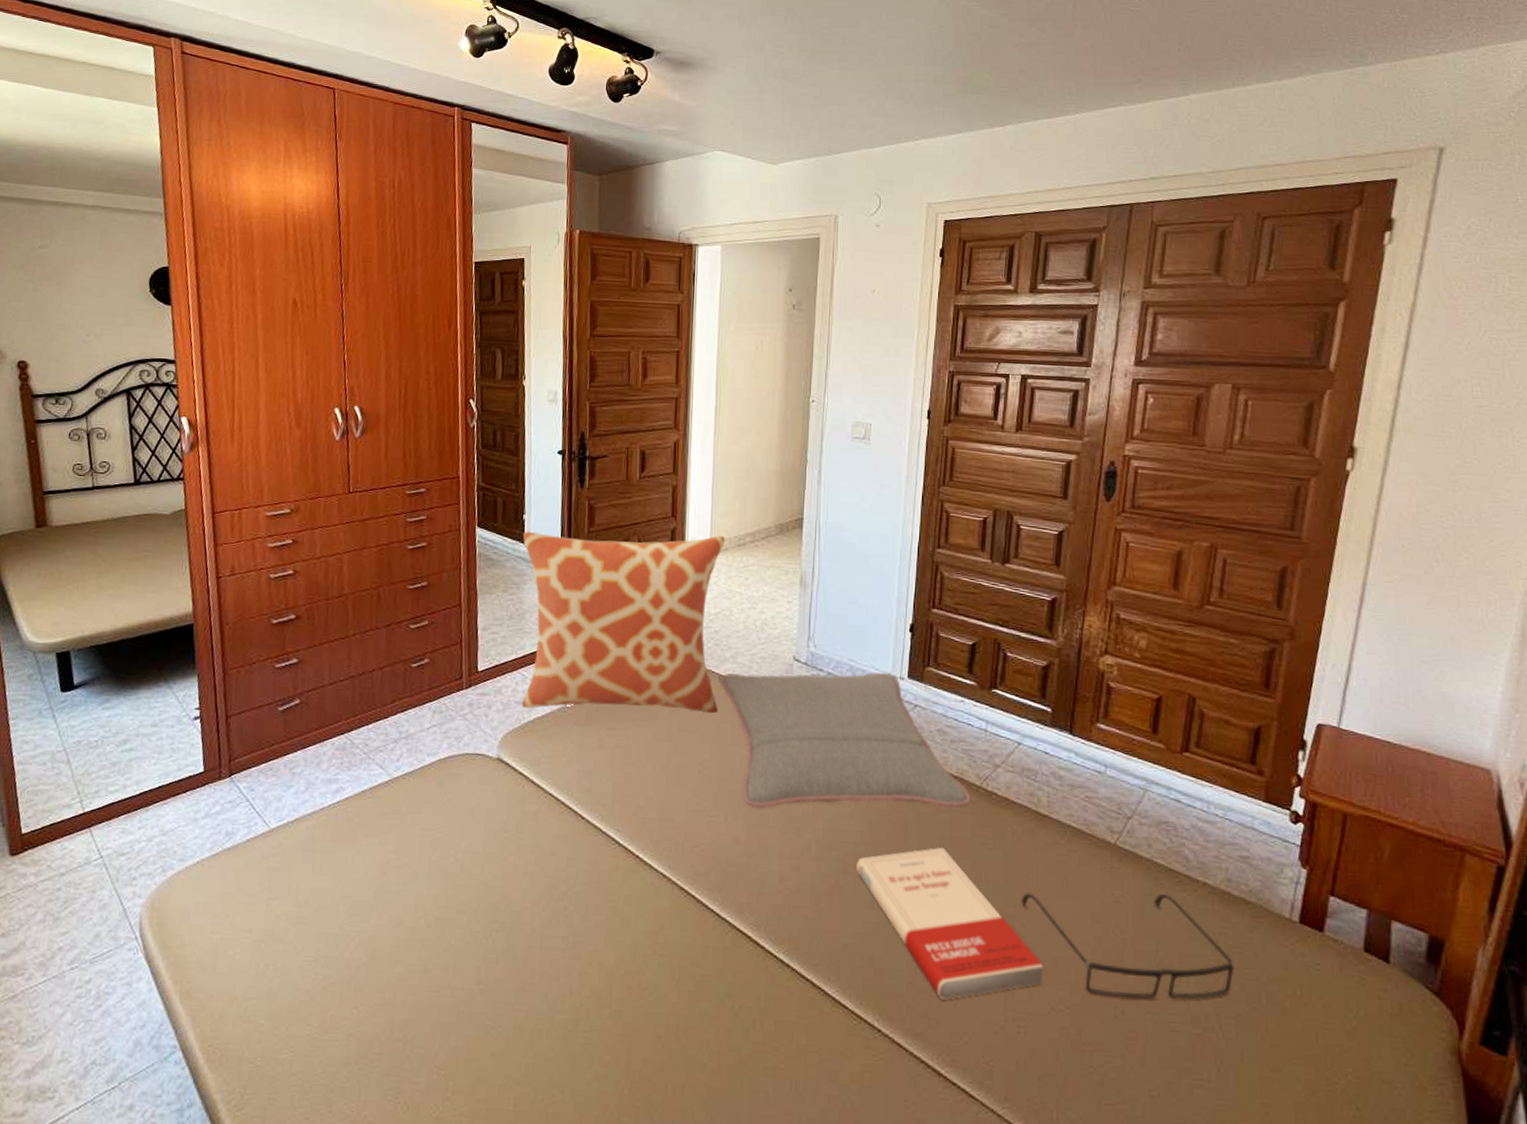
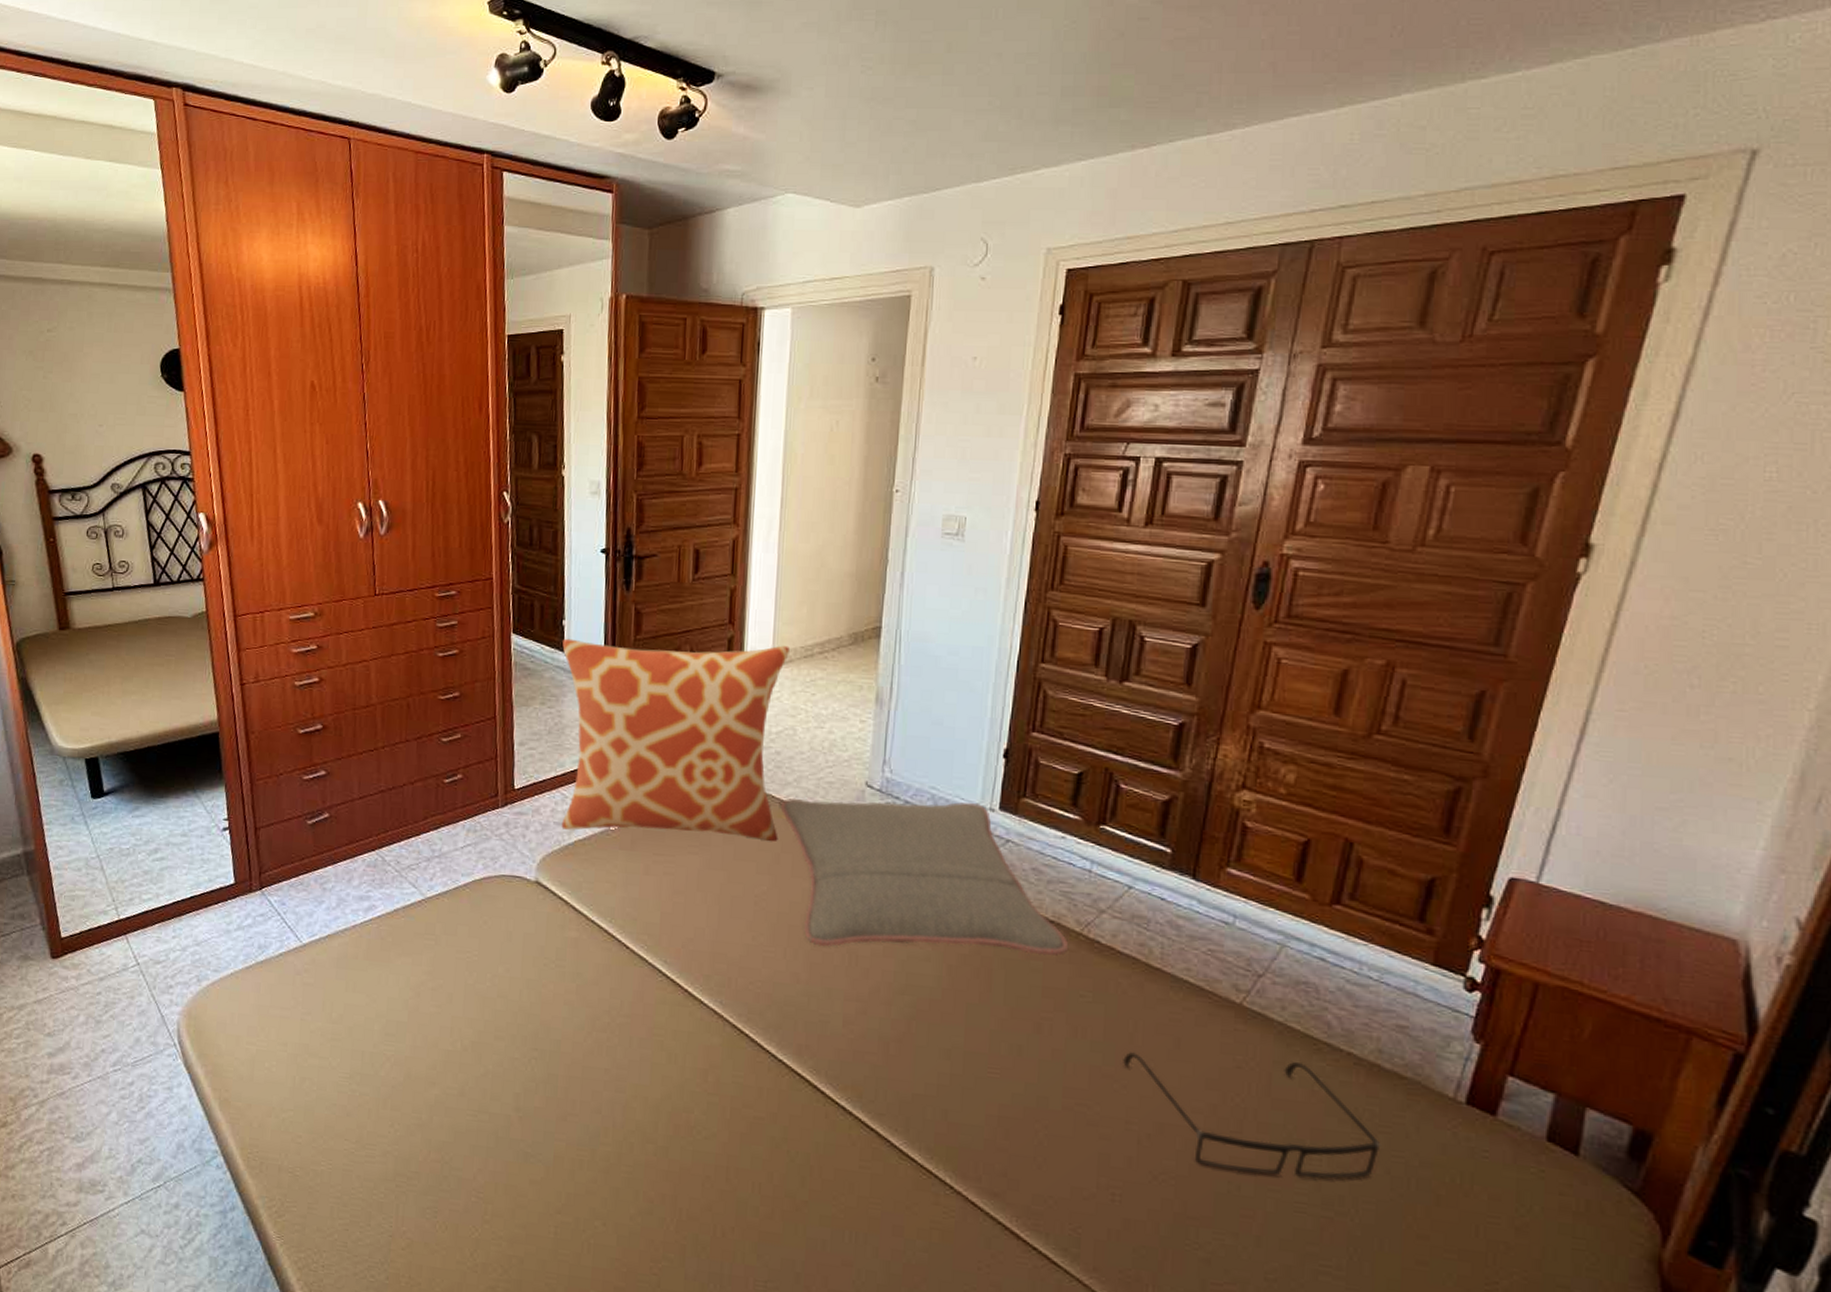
book: present [856,847,1043,1000] -> none [931,996,1146,1161]

